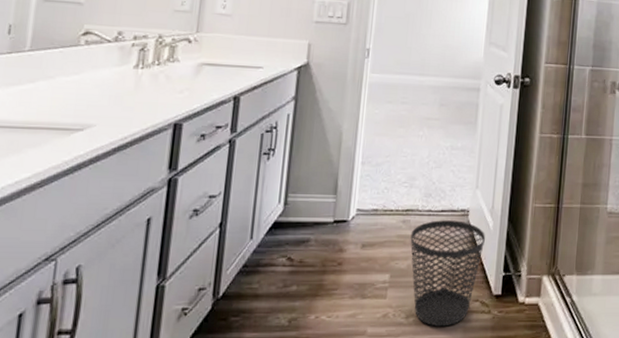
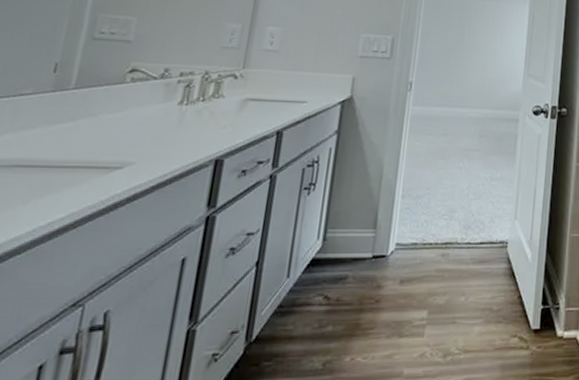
wastebasket: present [410,220,486,327] -> none [449,252,525,365]

